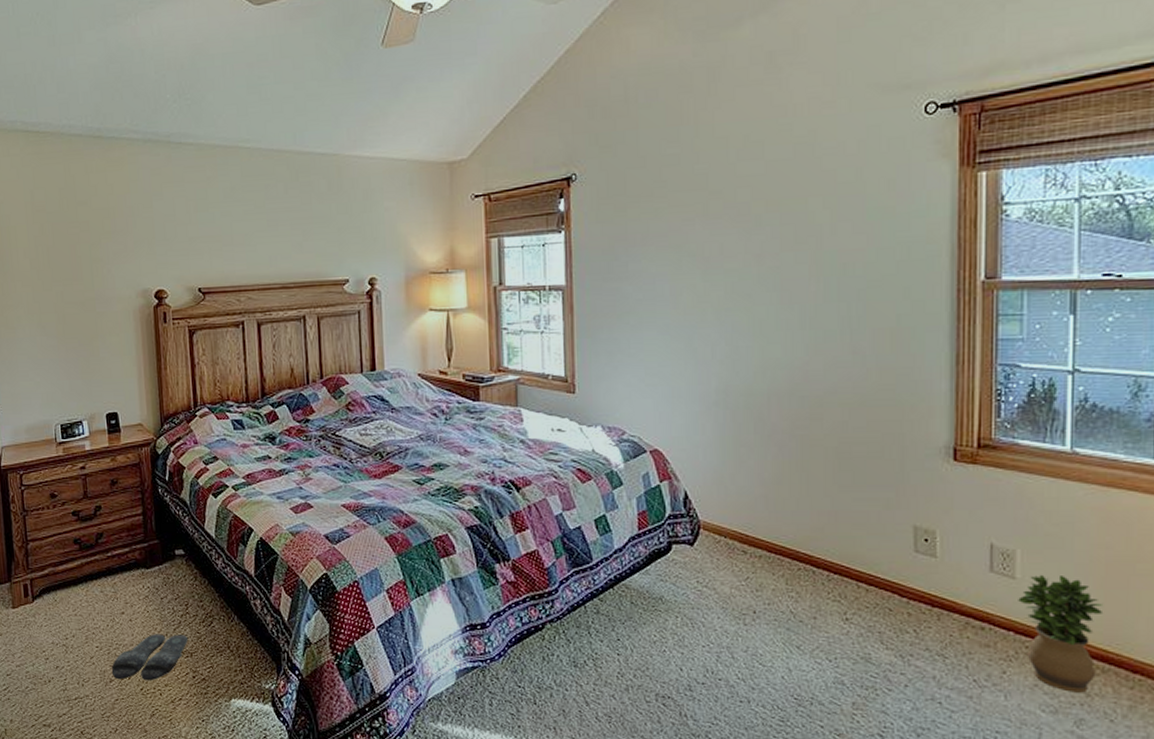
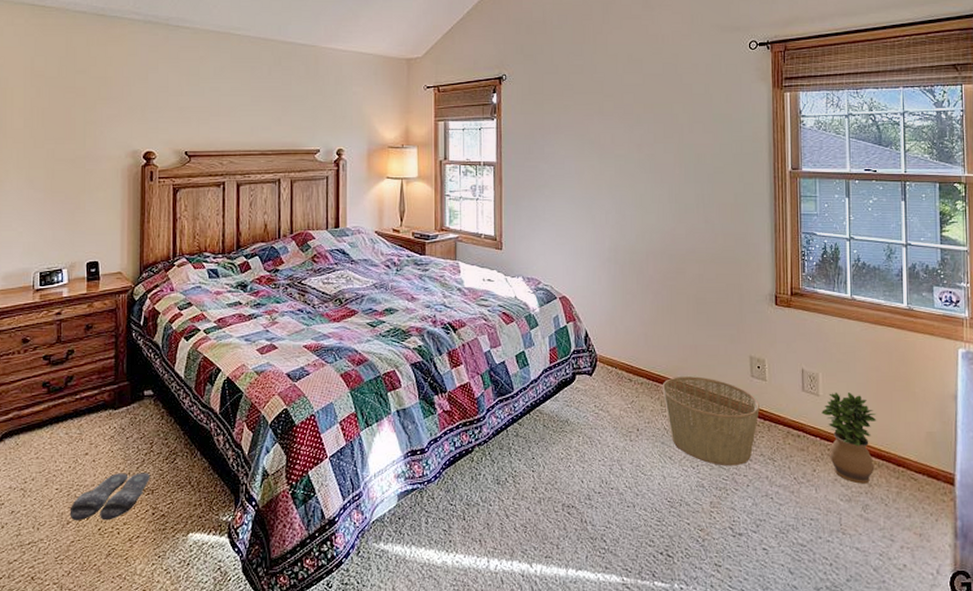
basket: none [788,550,926,661] -> present [662,376,760,466]

